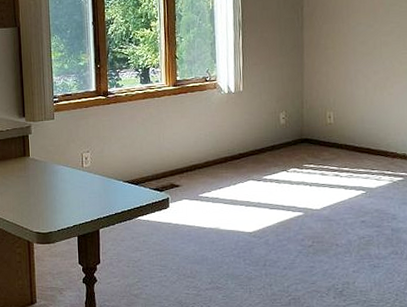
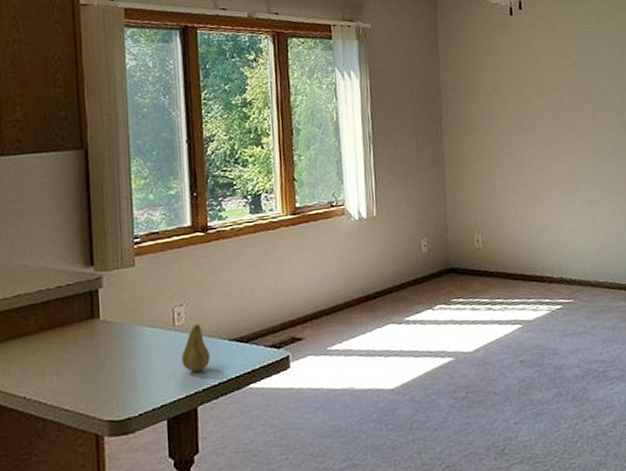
fruit: none [88,167,109,203] -> present [181,324,210,373]

